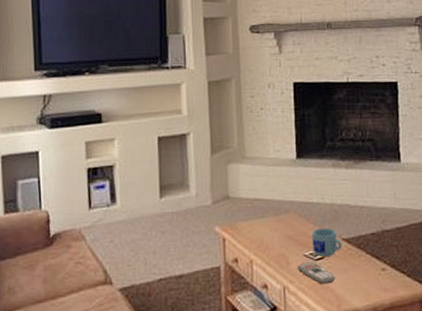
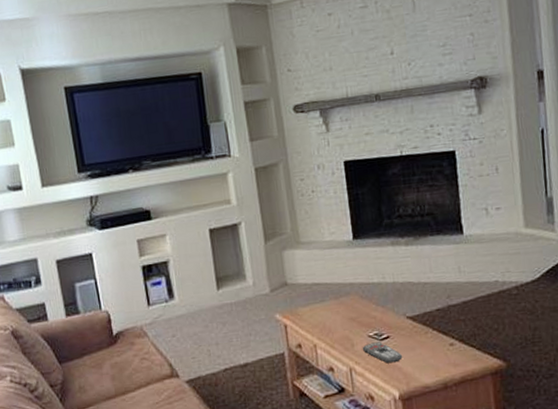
mug: present [312,228,342,258] -> none [375,307,408,337]

